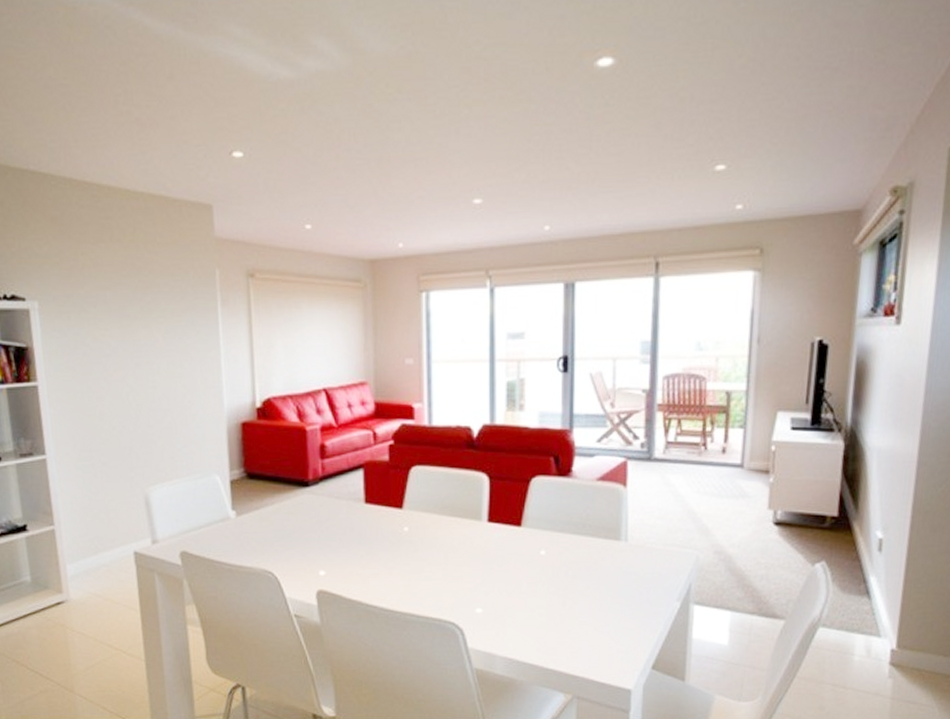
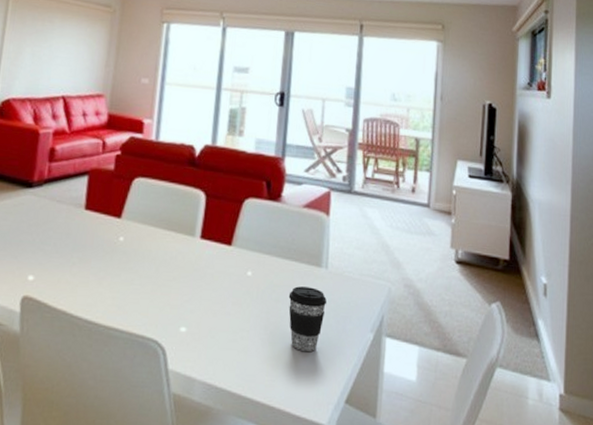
coffee cup: none [586,561,627,623] -> present [288,286,327,351]

